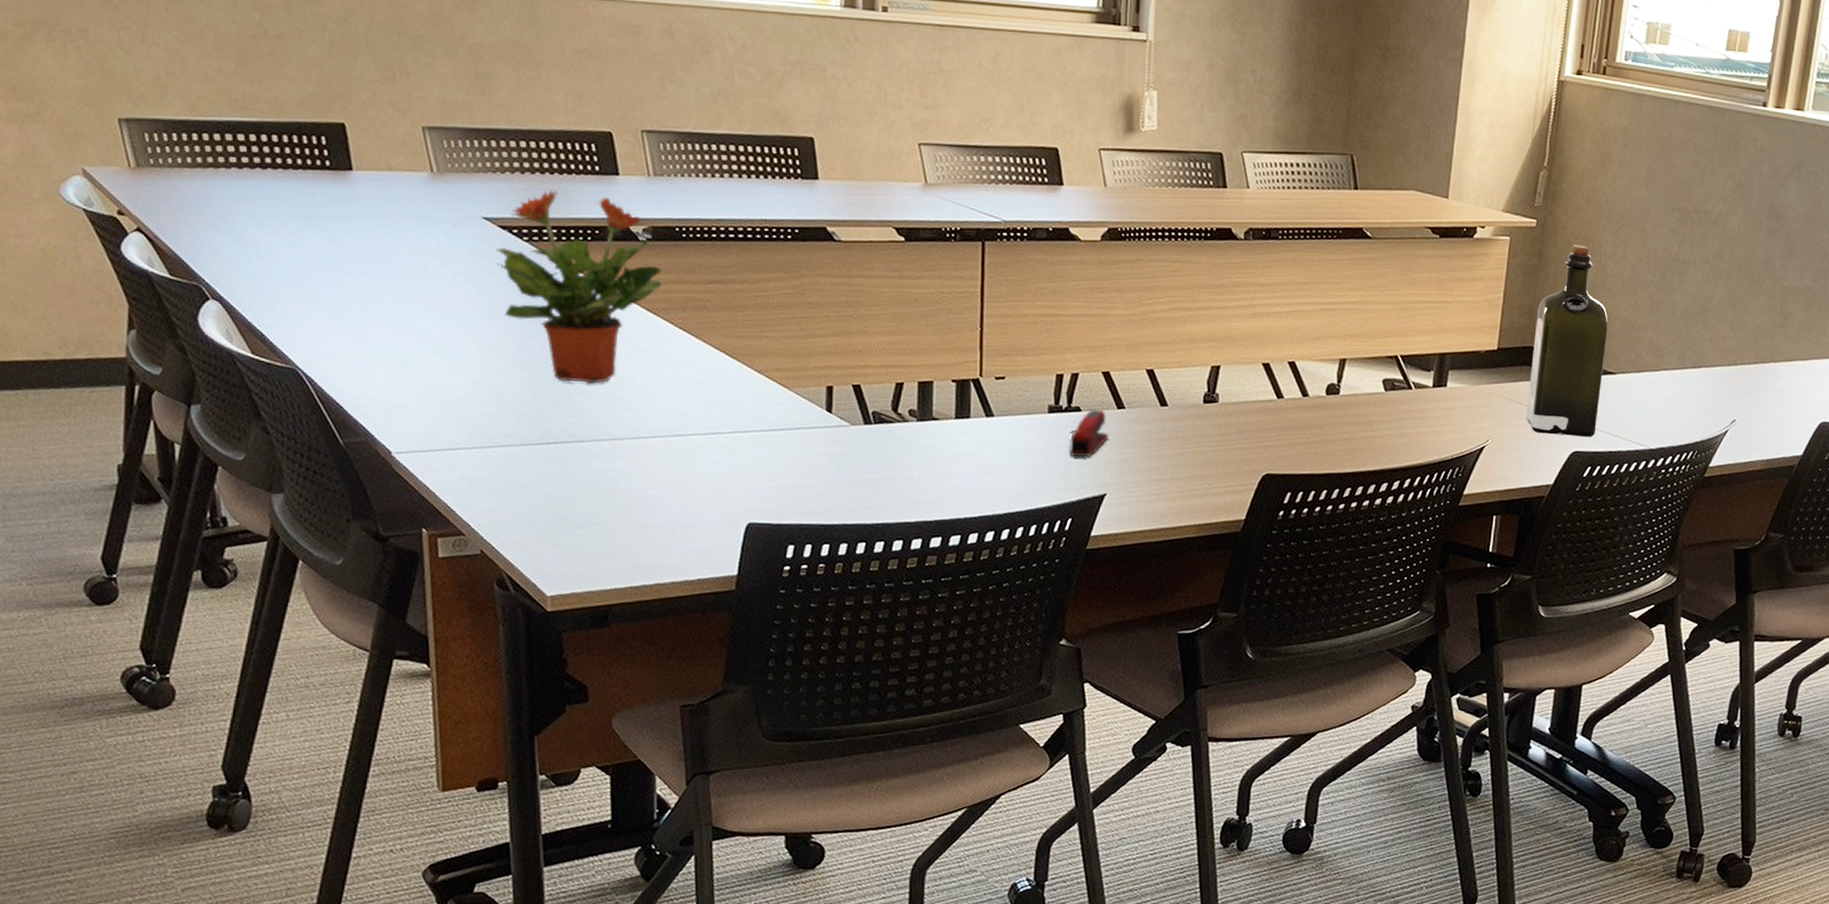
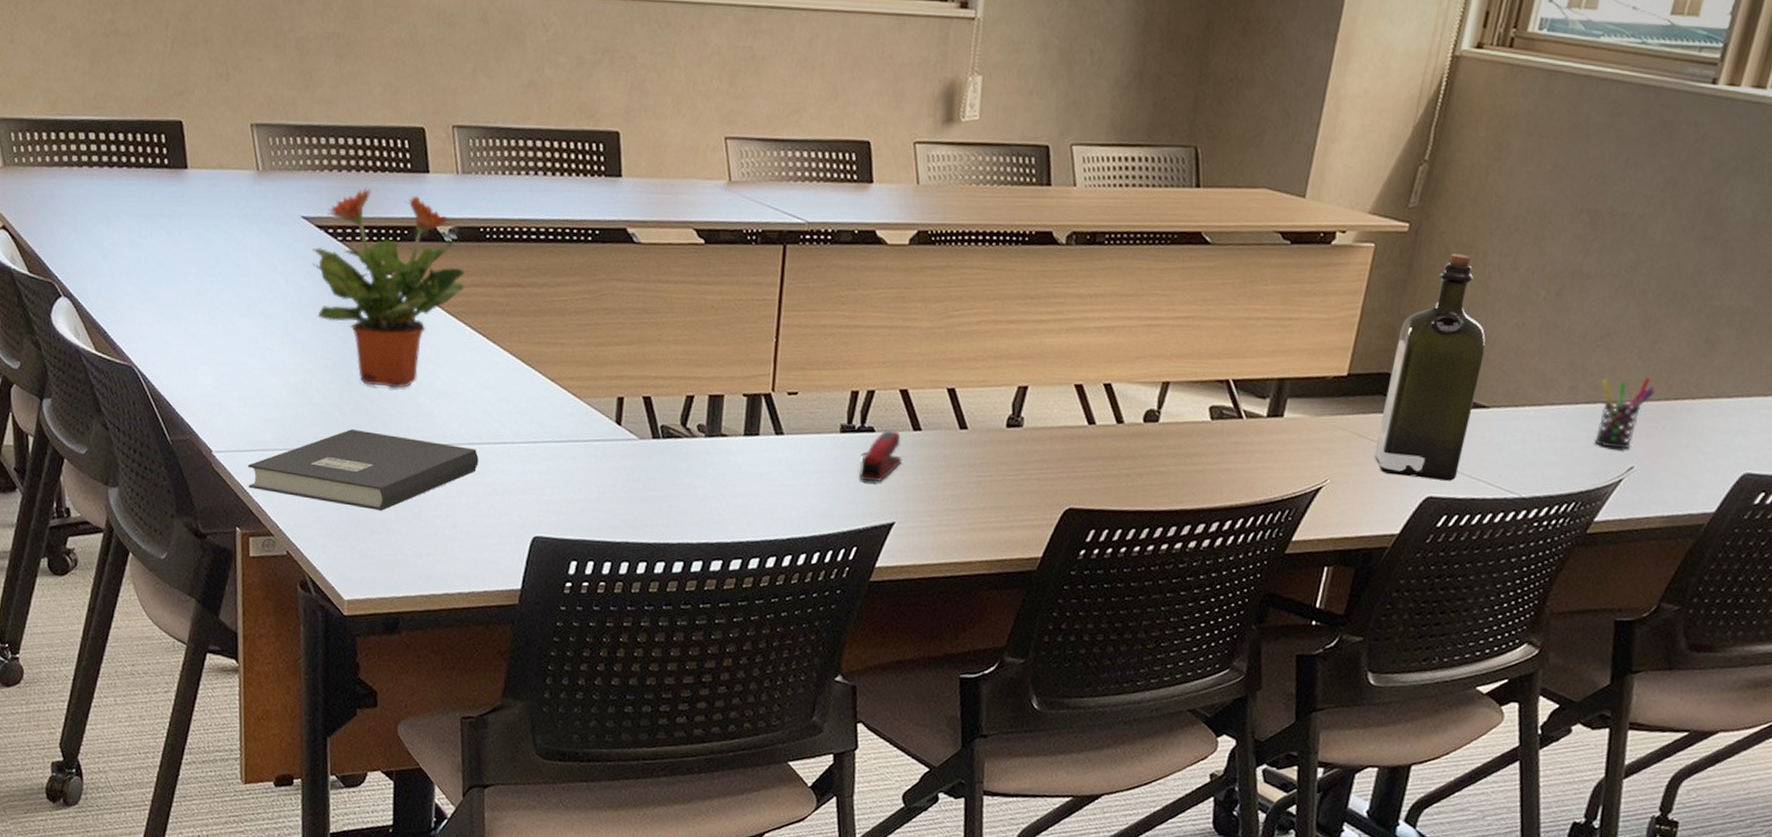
book: none [433,426,686,505] -> present [248,429,479,511]
pen holder: none [1703,345,1746,405] -> present [1594,377,1655,449]

